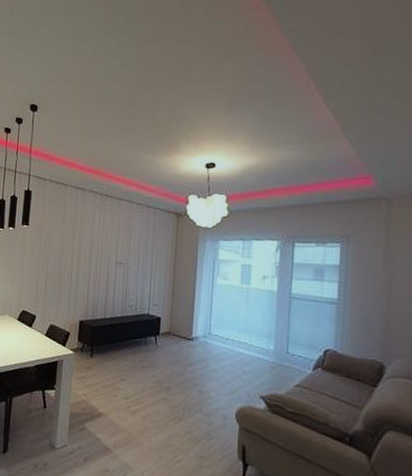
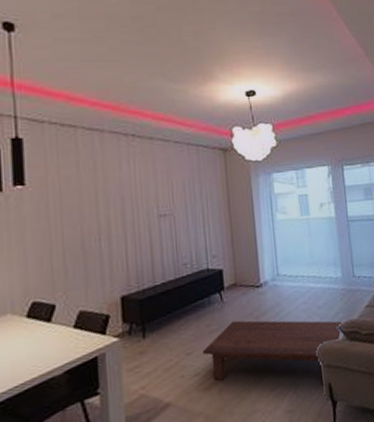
coffee table: none [133,363,267,446] -> present [202,320,342,386]

